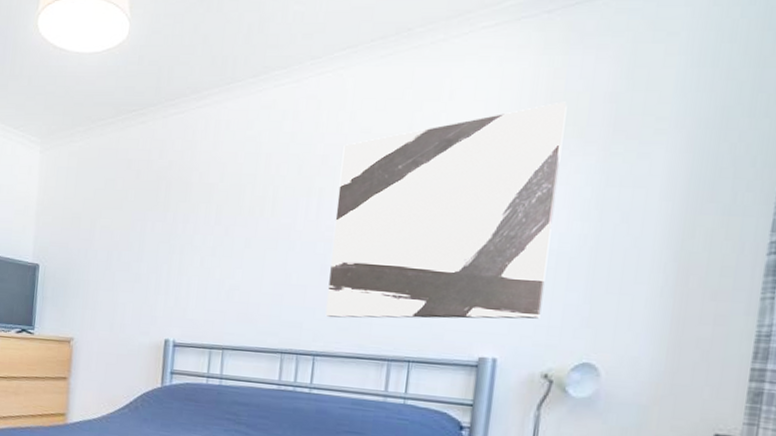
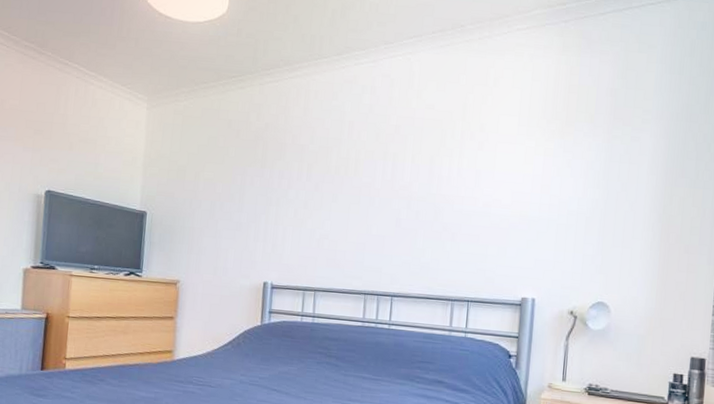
wall art: present [325,101,567,319] -> none [400,93,581,266]

